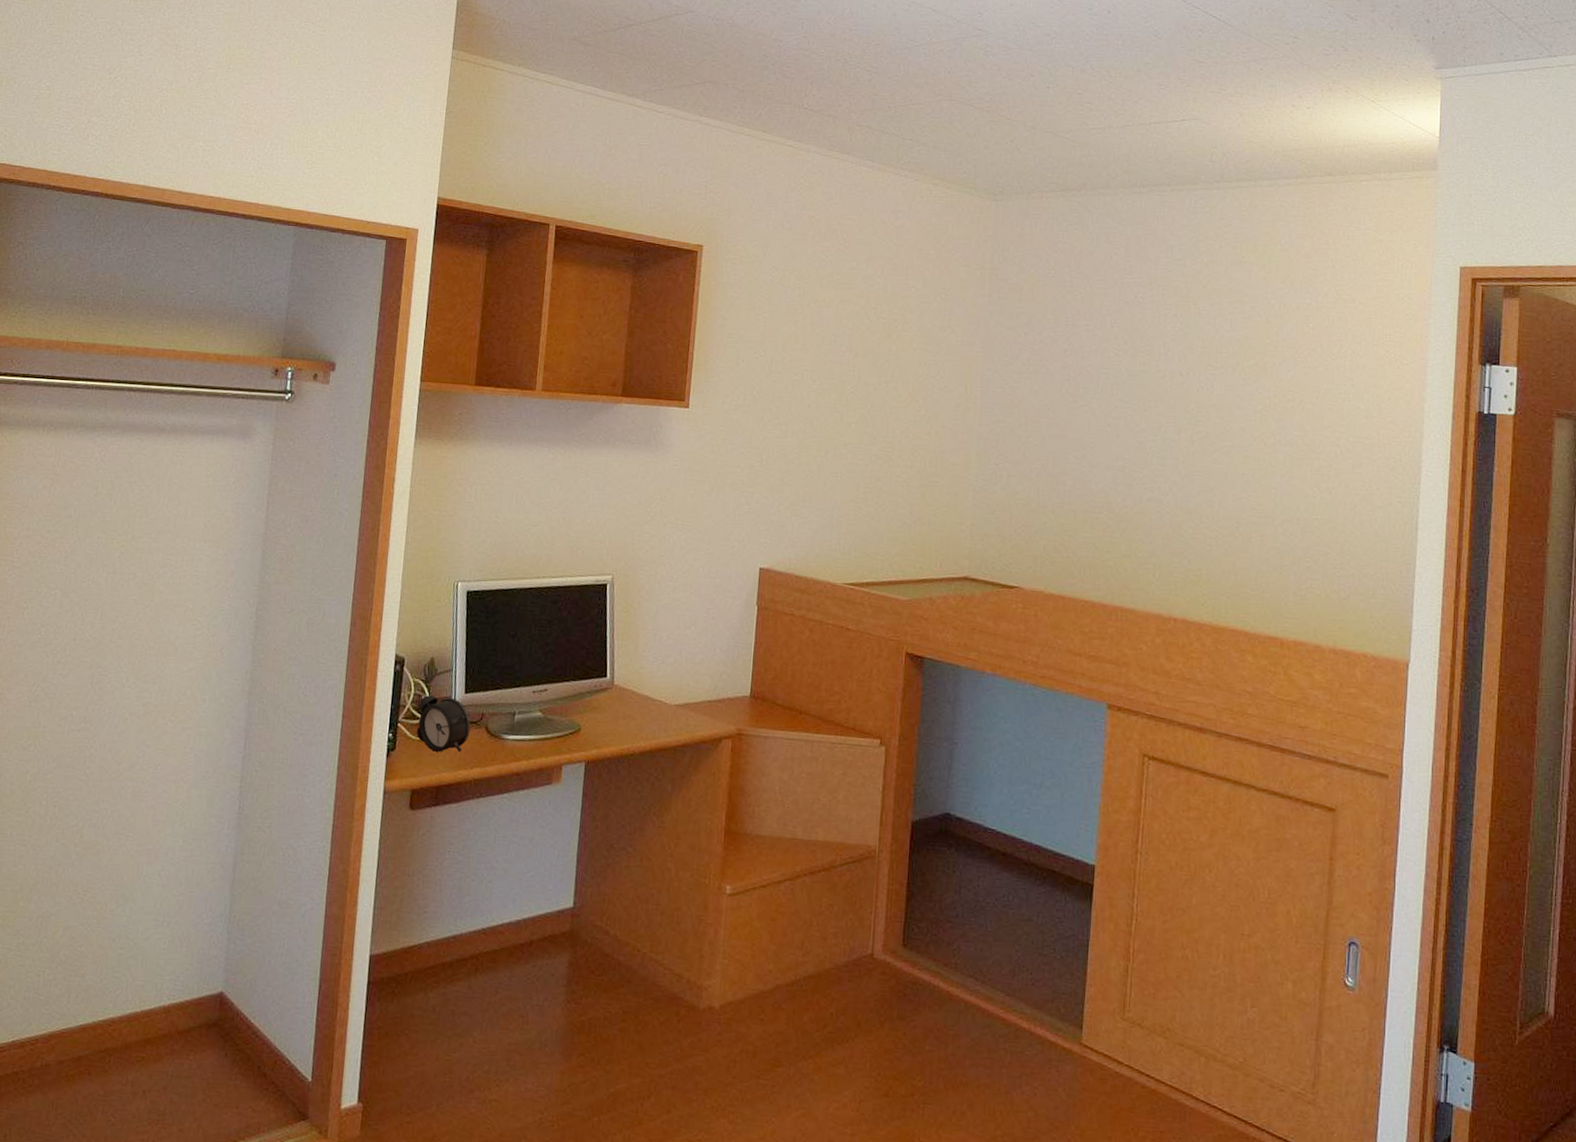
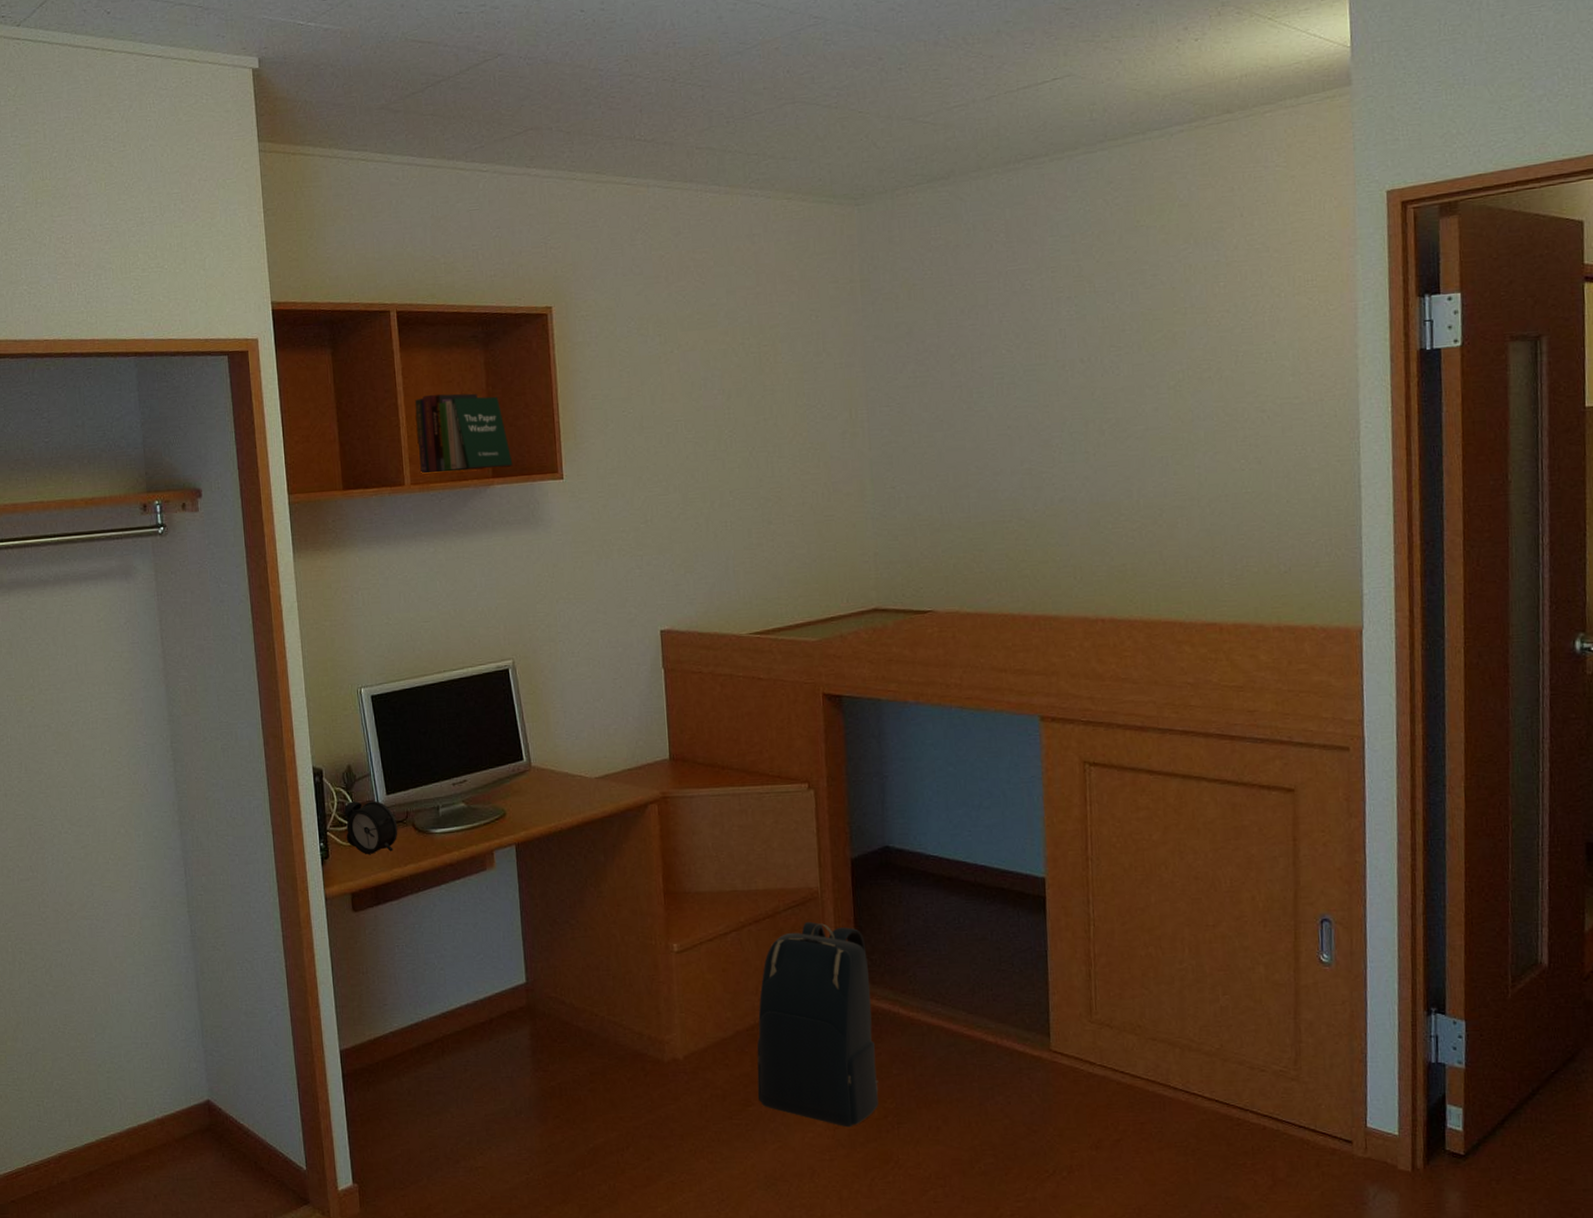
books: none [553,308,643,389] -> present [416,393,513,474]
backpack: none [788,879,915,1102] -> present [757,921,879,1128]

